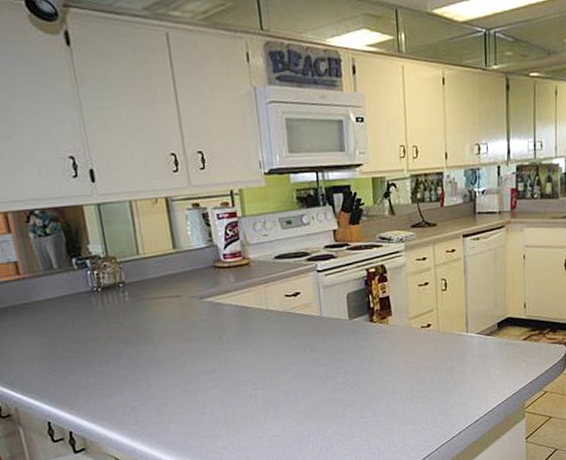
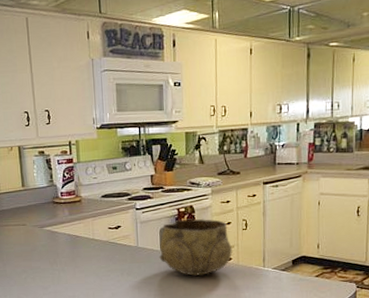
decorative bowl: none [347,280,431,347] -> present [159,218,232,276]

